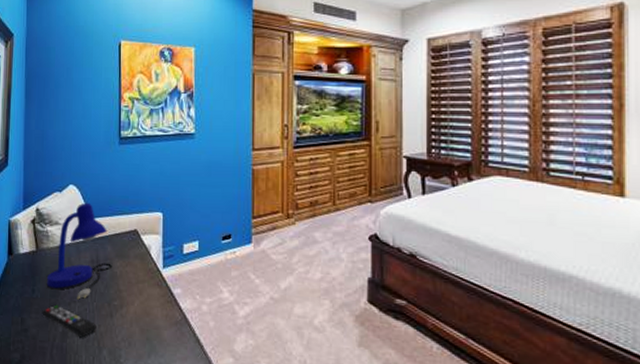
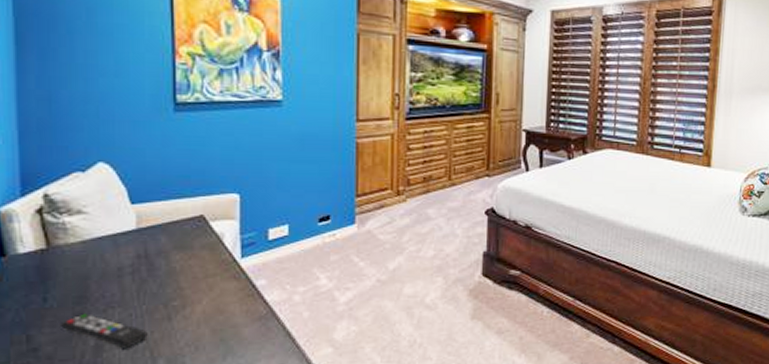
desk lamp: present [46,202,113,300] -> none [66,184,169,304]

